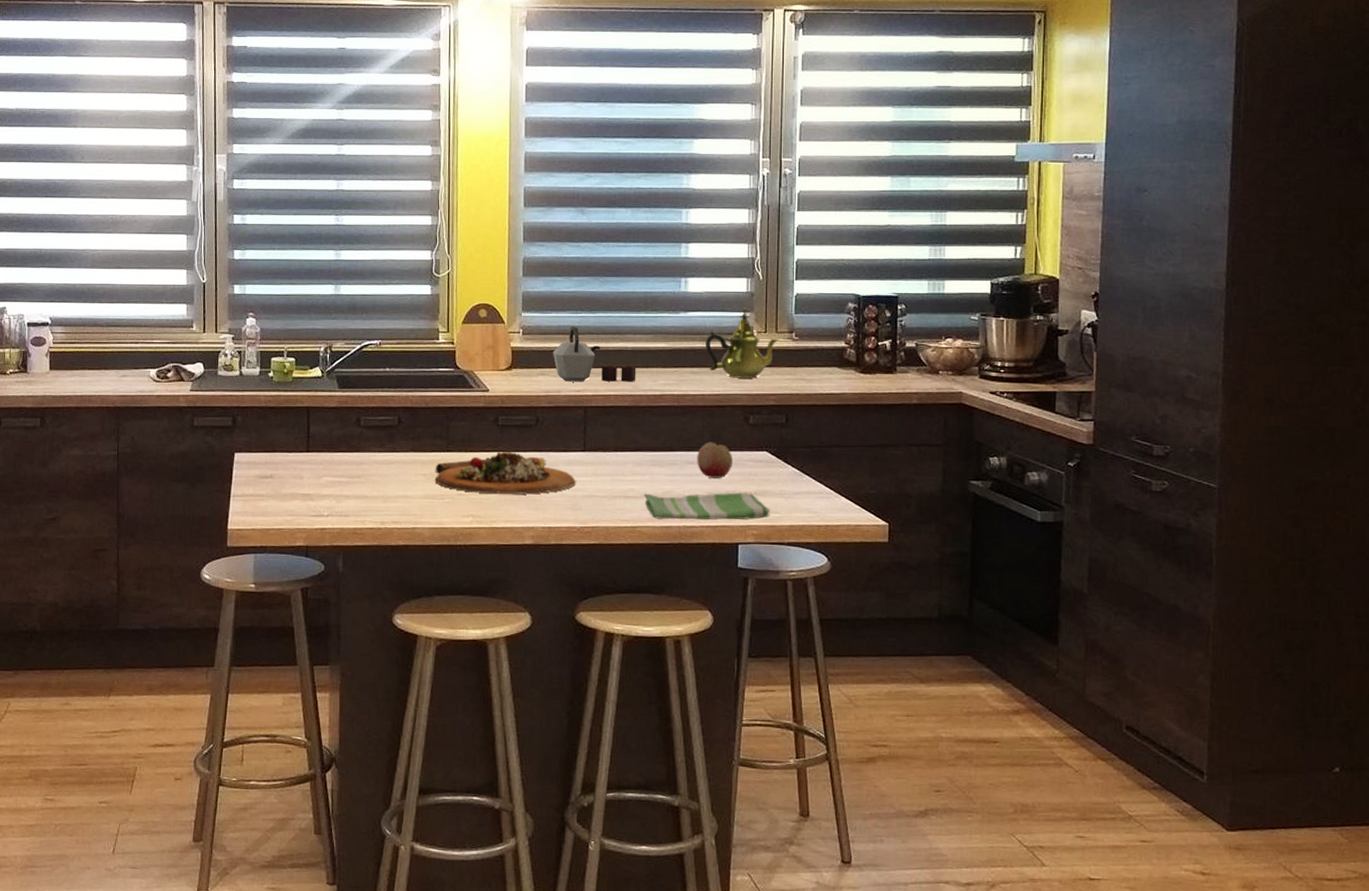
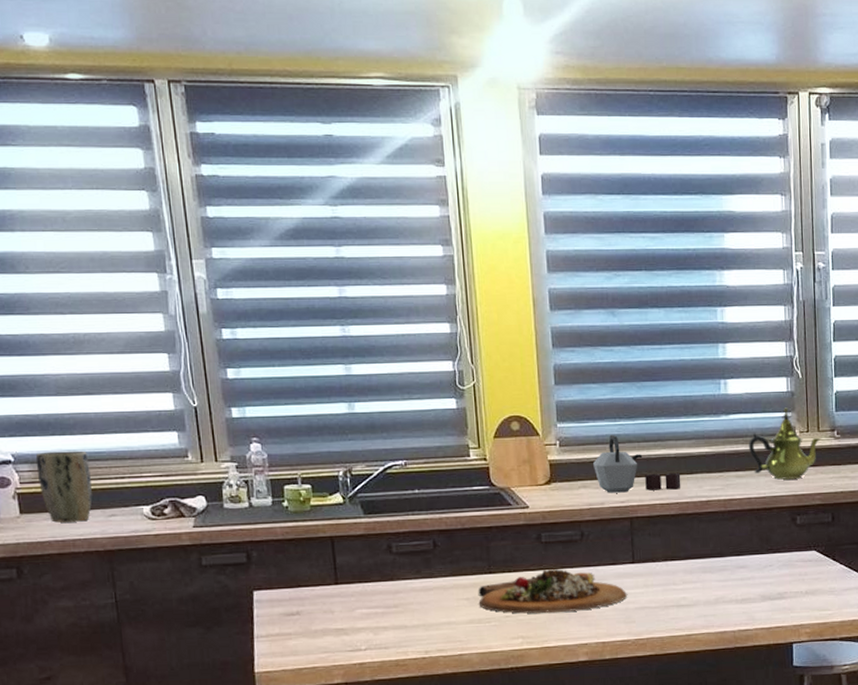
plant pot: none [68,316,111,380] -> present [35,450,93,523]
dish towel: present [644,492,770,520] -> none [697,592,822,625]
fruit: present [697,442,734,478] -> none [747,545,783,581]

